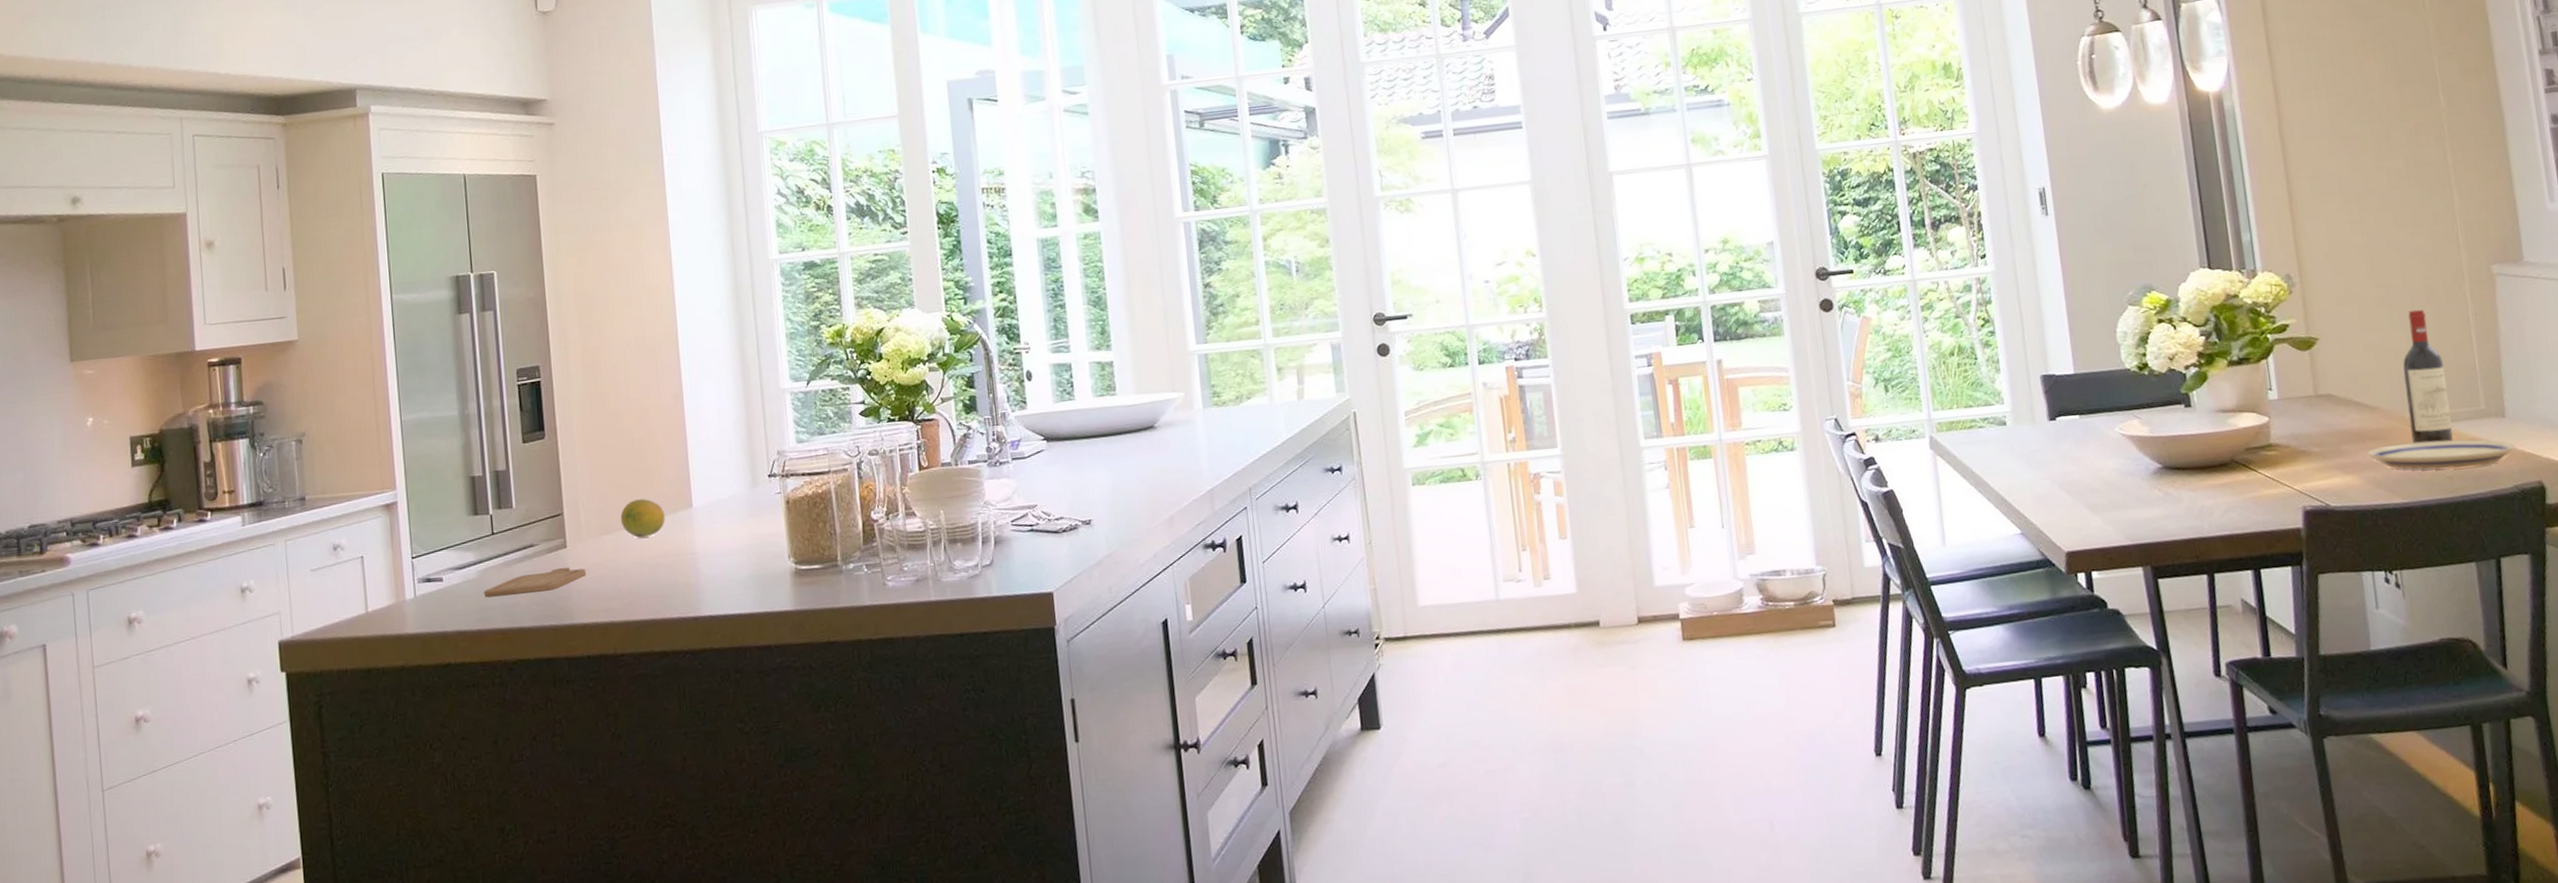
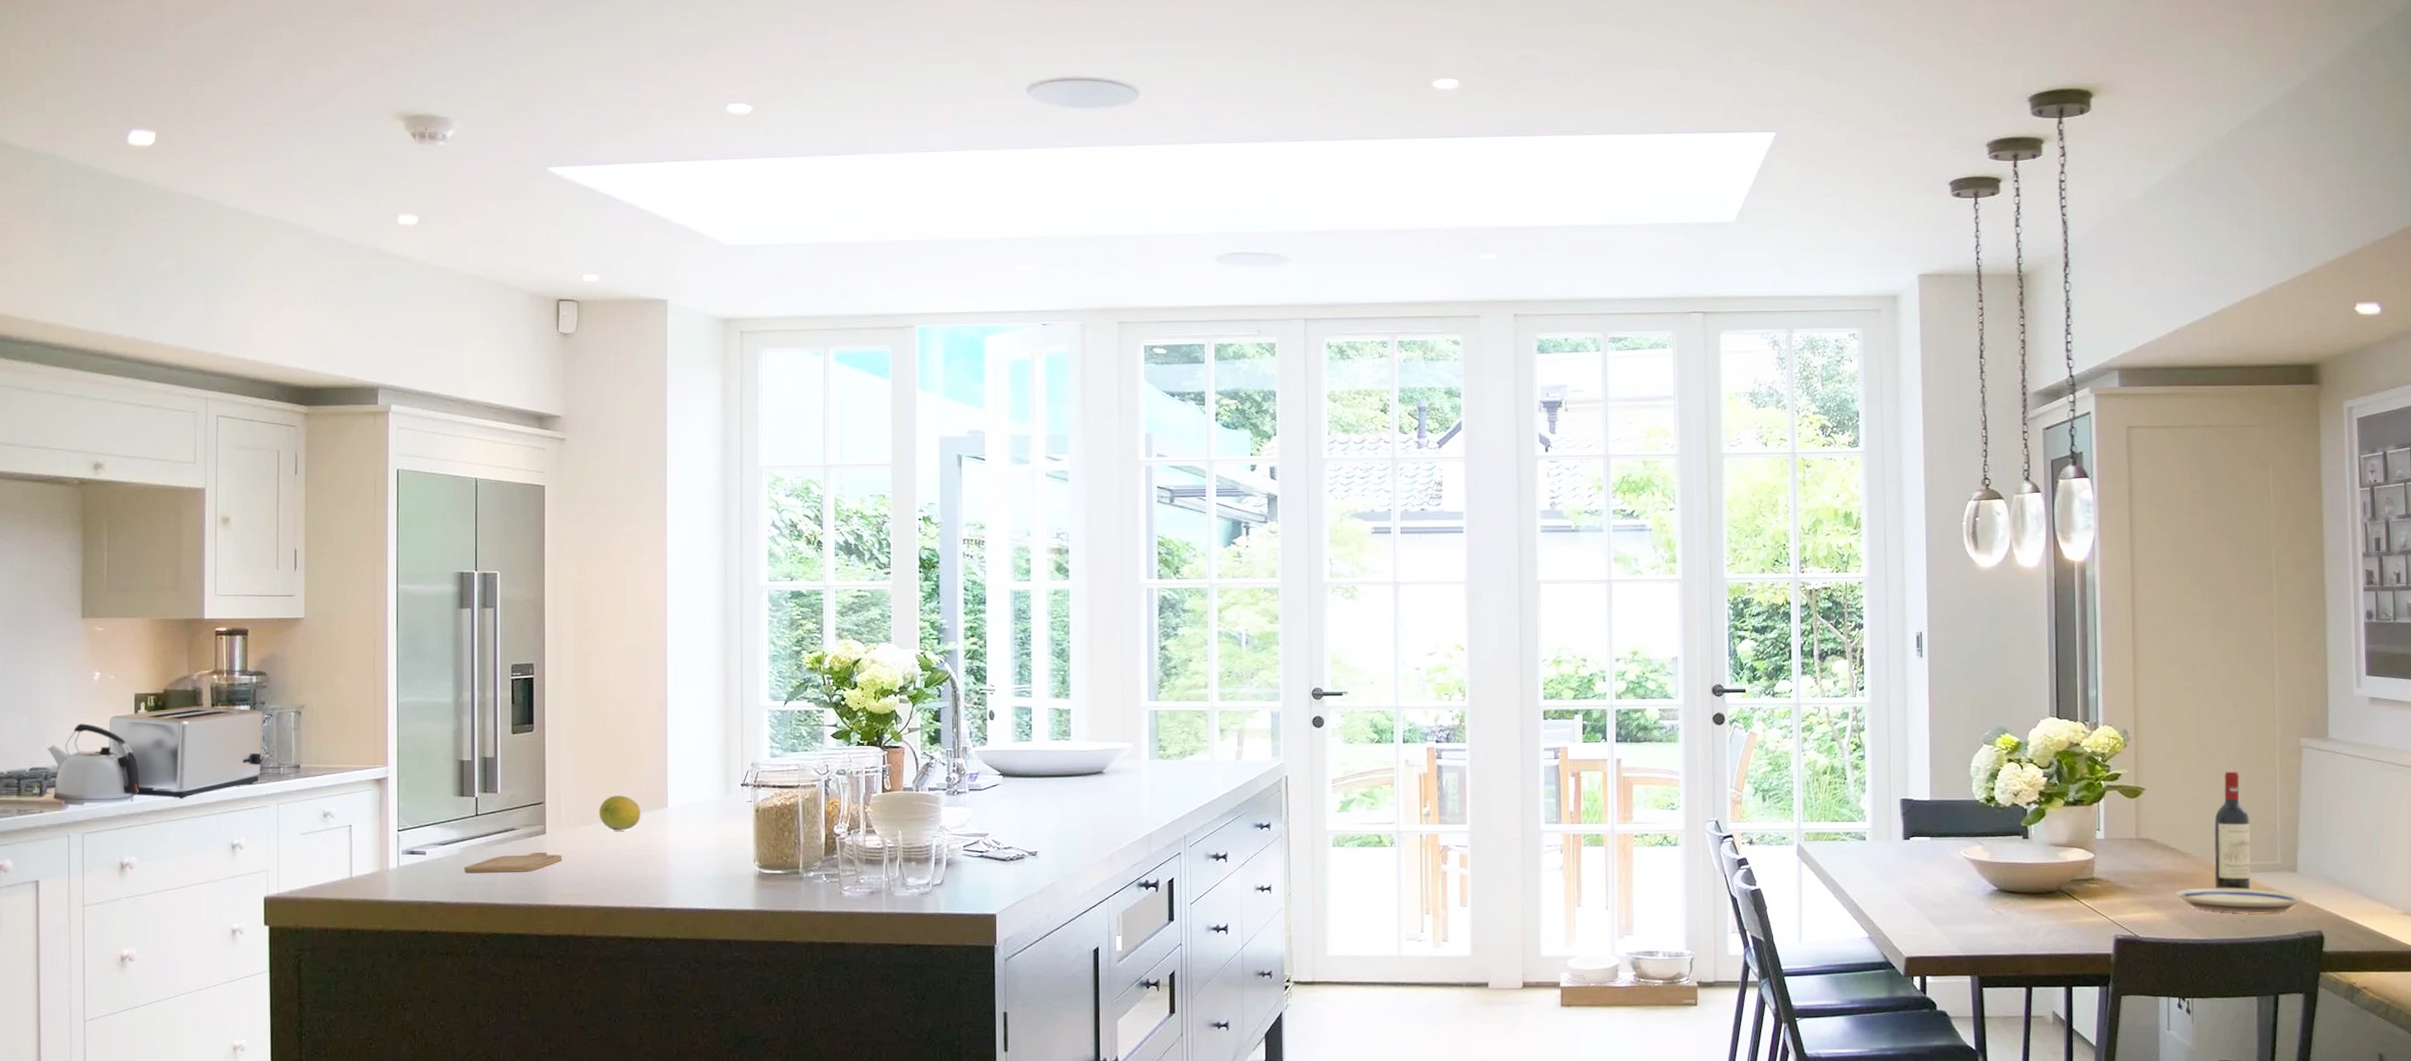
kettle: none [44,473,142,562] -> present [47,723,140,806]
toaster: none [105,442,267,545] -> present [108,706,263,798]

